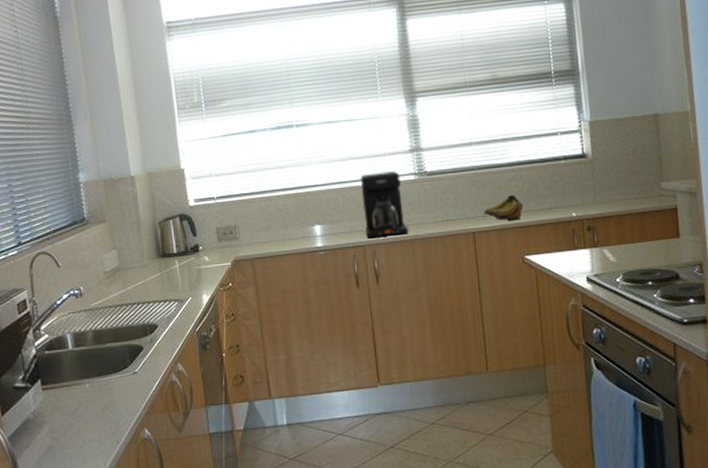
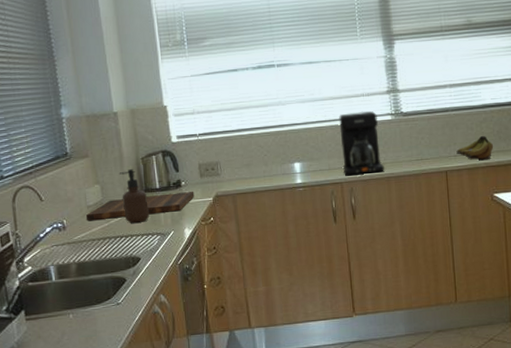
cutting board: none [103,255,213,288] -> present [86,190,195,222]
soap dispenser: none [136,234,167,289] -> present [119,169,149,223]

